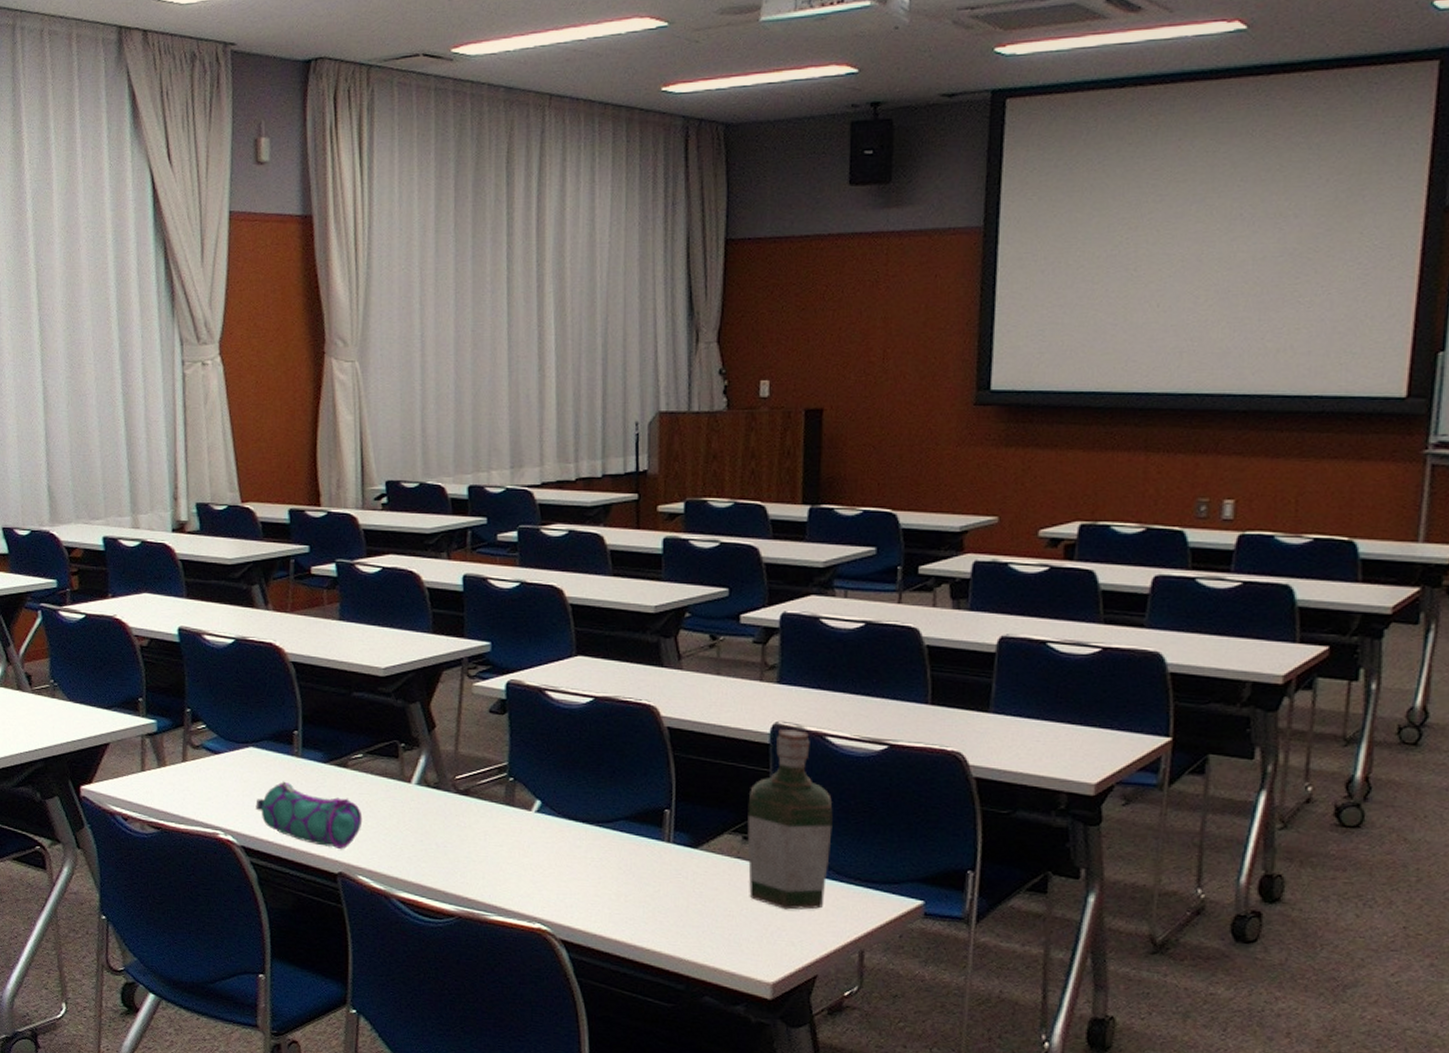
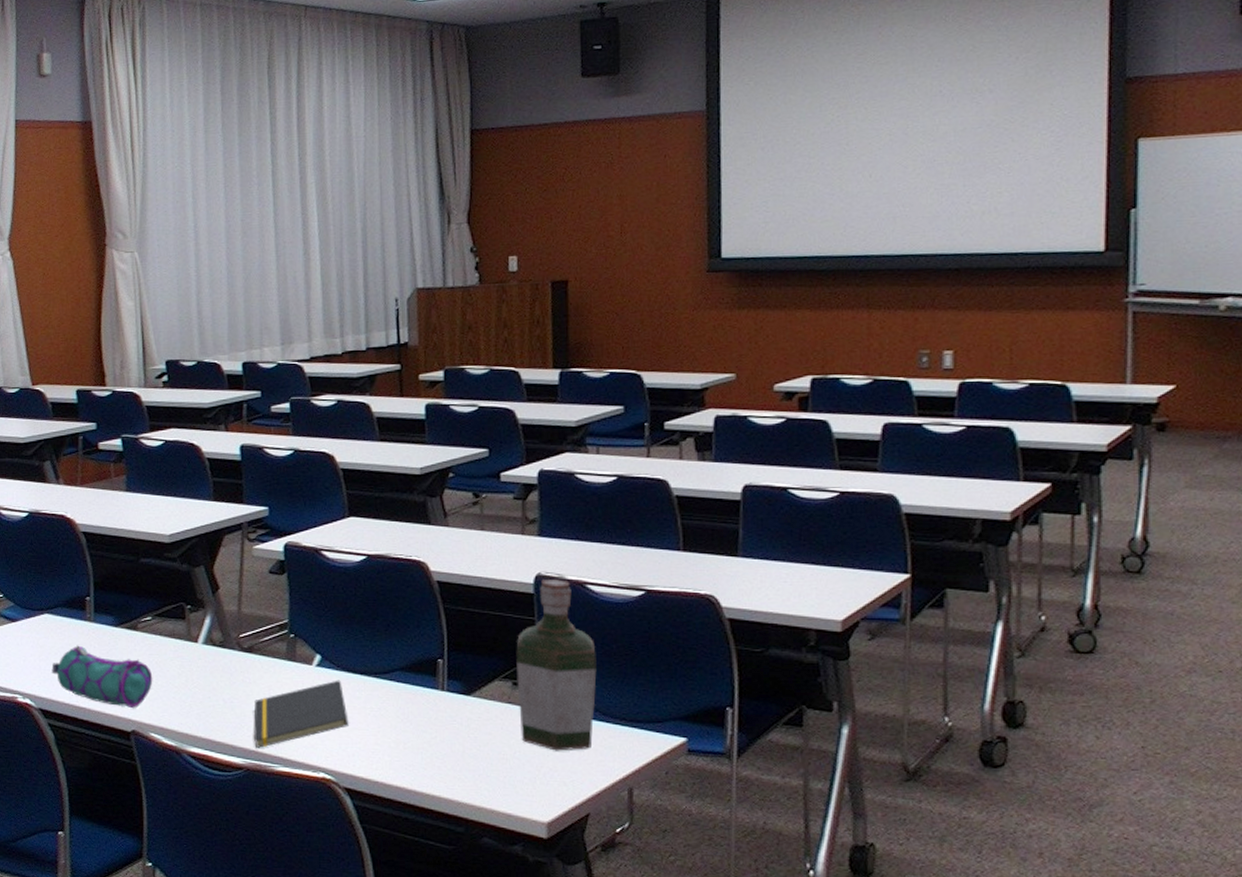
notepad: none [468,827,568,896] -> present [254,680,349,748]

